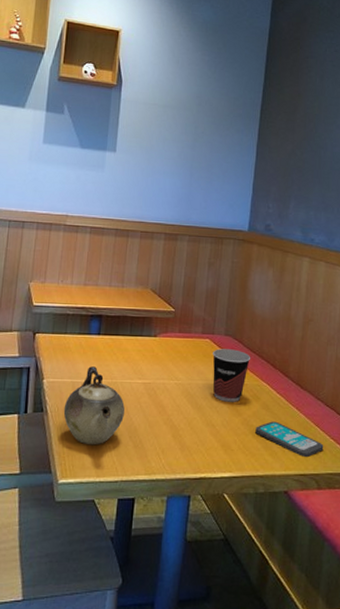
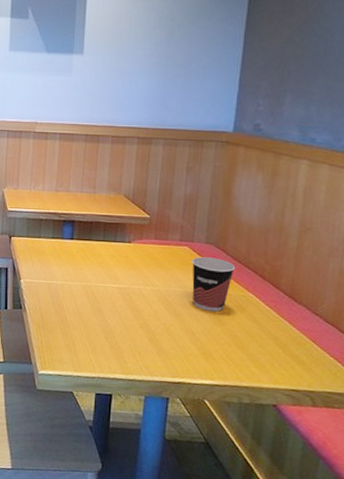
teapot: present [63,366,125,446] -> none [40,269,101,343]
smartphone: present [255,421,324,458] -> none [240,333,321,374]

